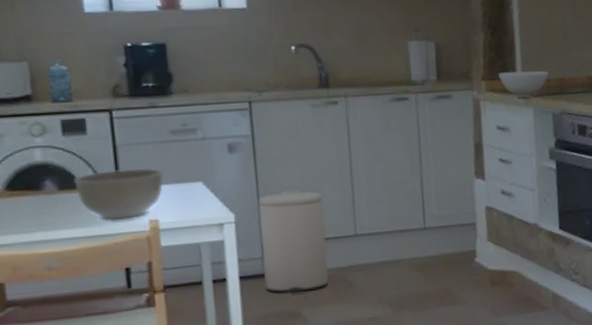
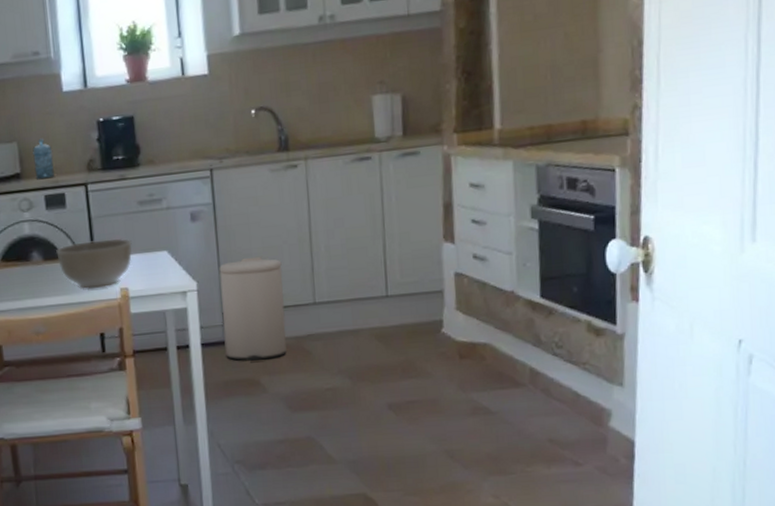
bowl: present [497,71,550,99] -> none [472,118,534,151]

